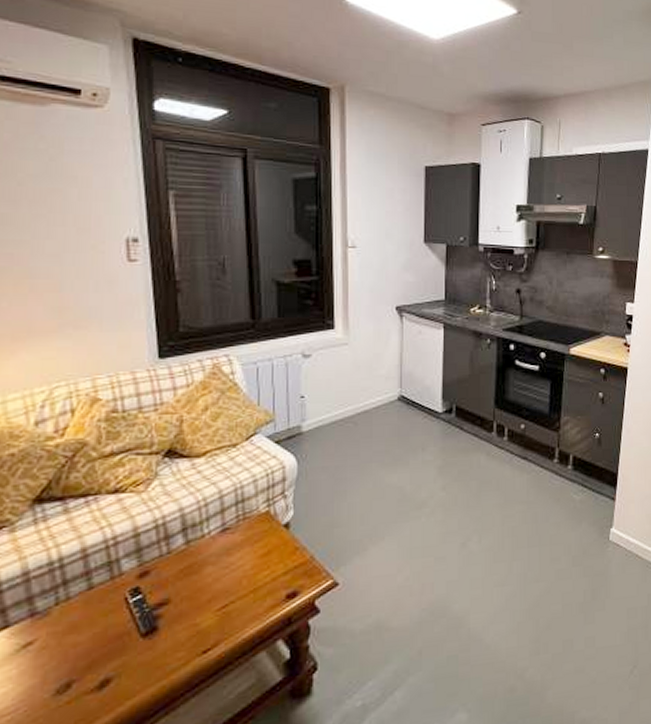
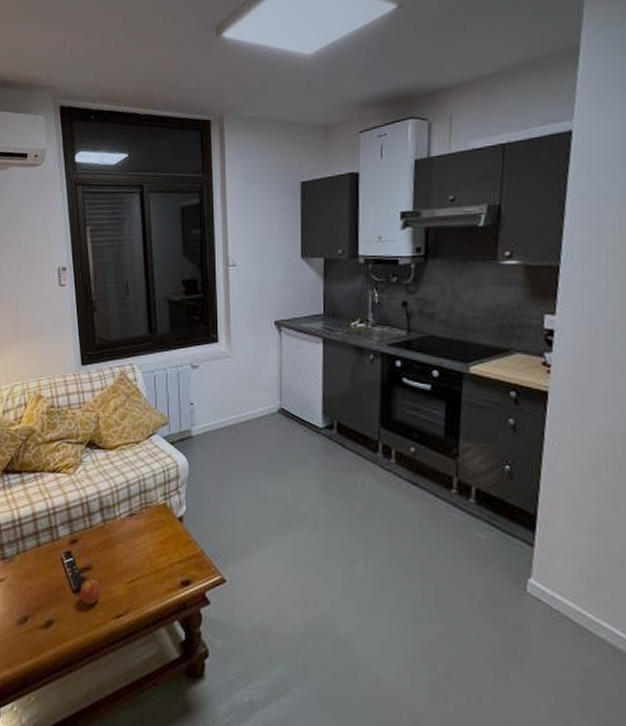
fruit: none [151,613,182,647] -> present [79,578,101,605]

